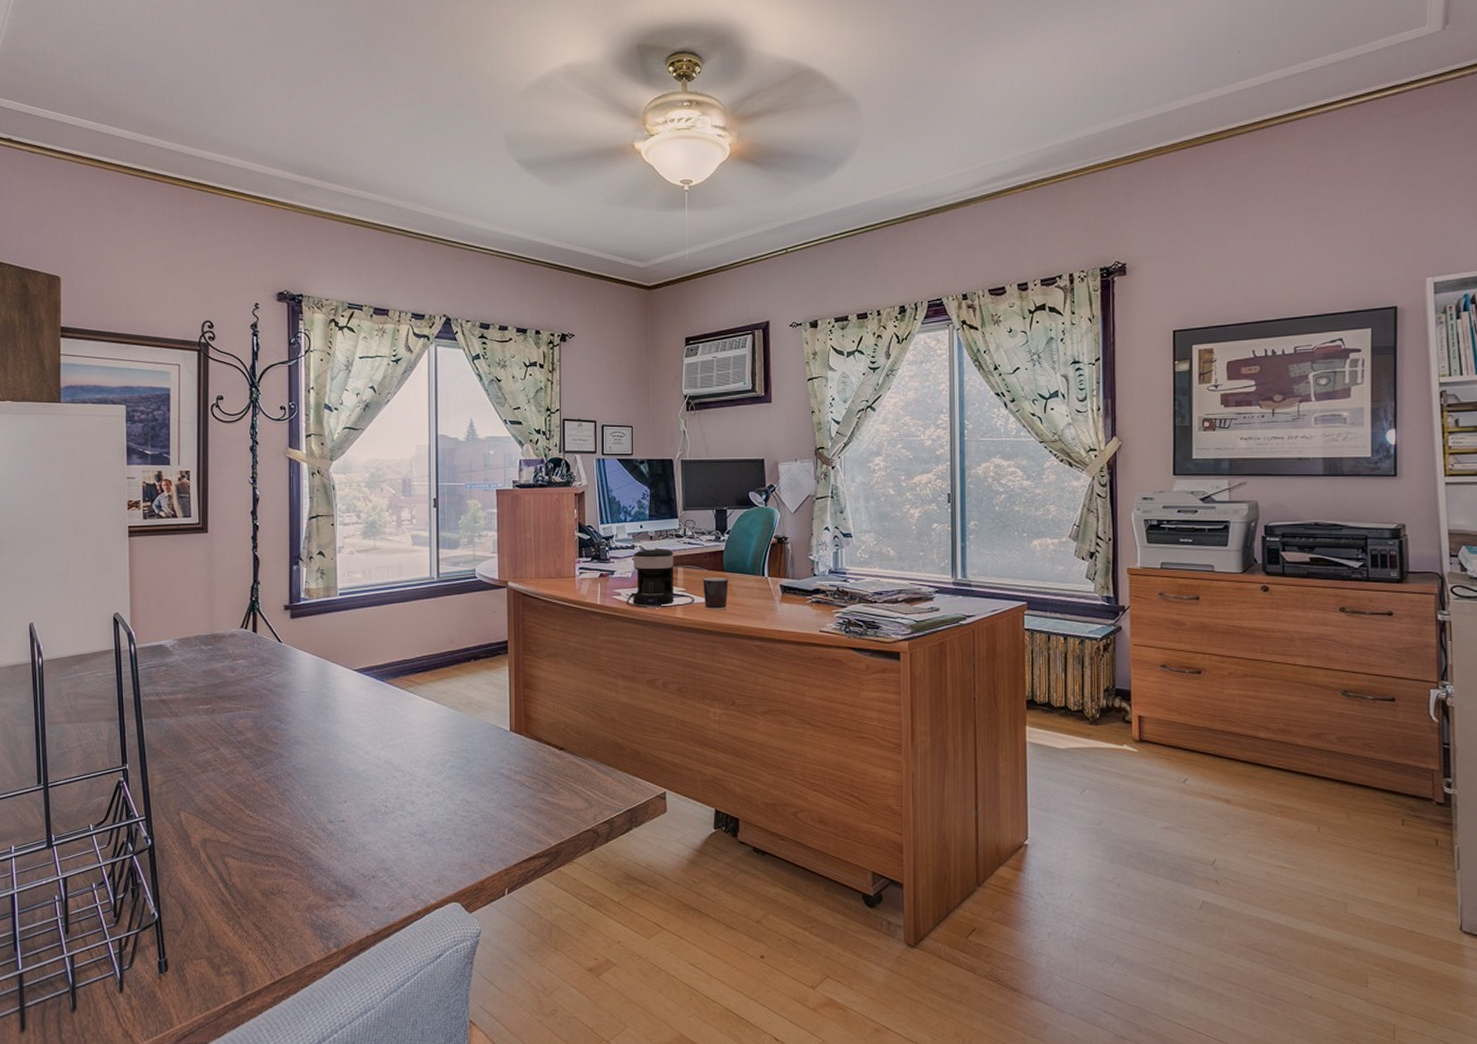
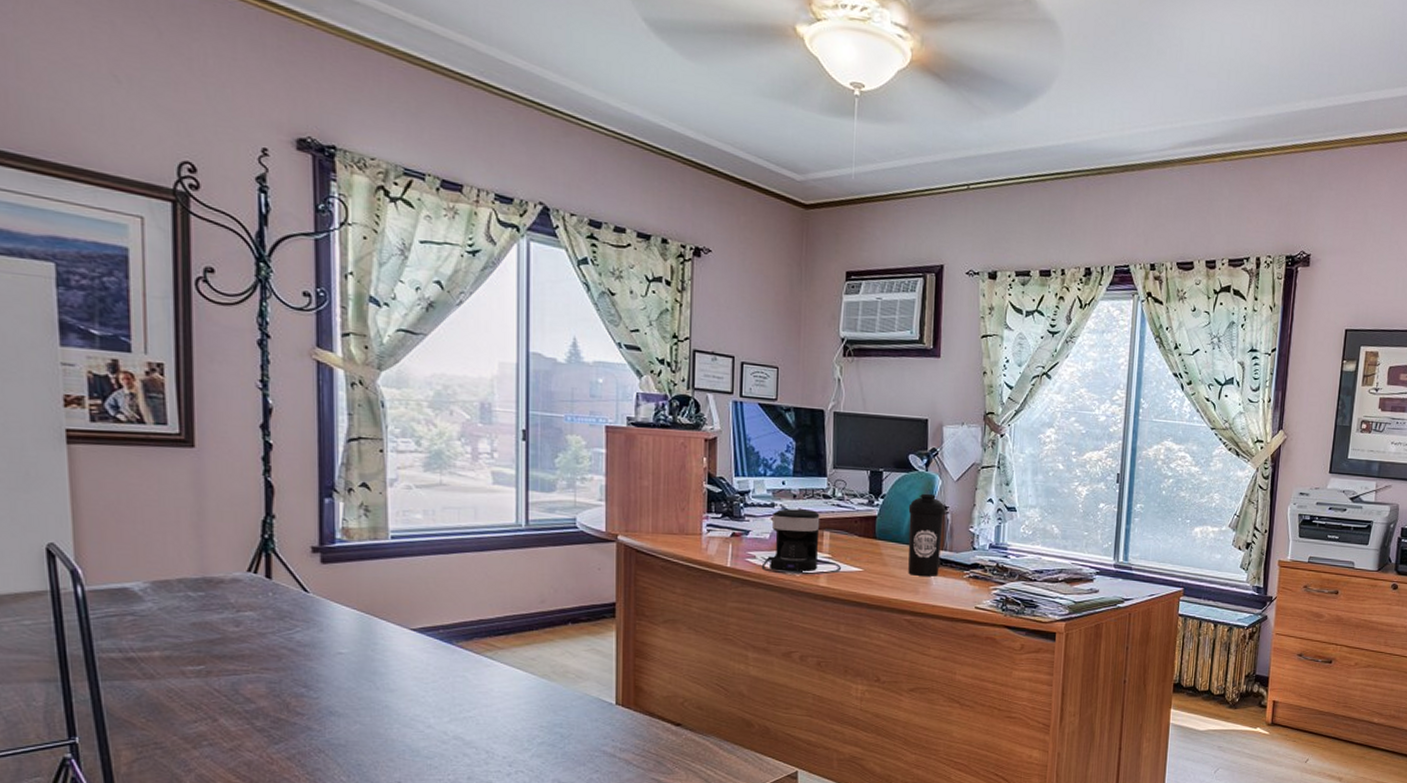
mug: present [703,576,729,611] -> none [851,544,880,582]
water bottle: none [751,526,785,603] -> present [908,493,945,576]

